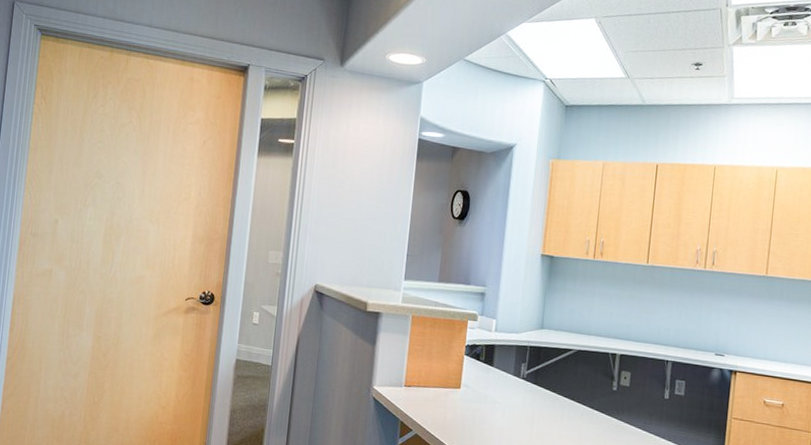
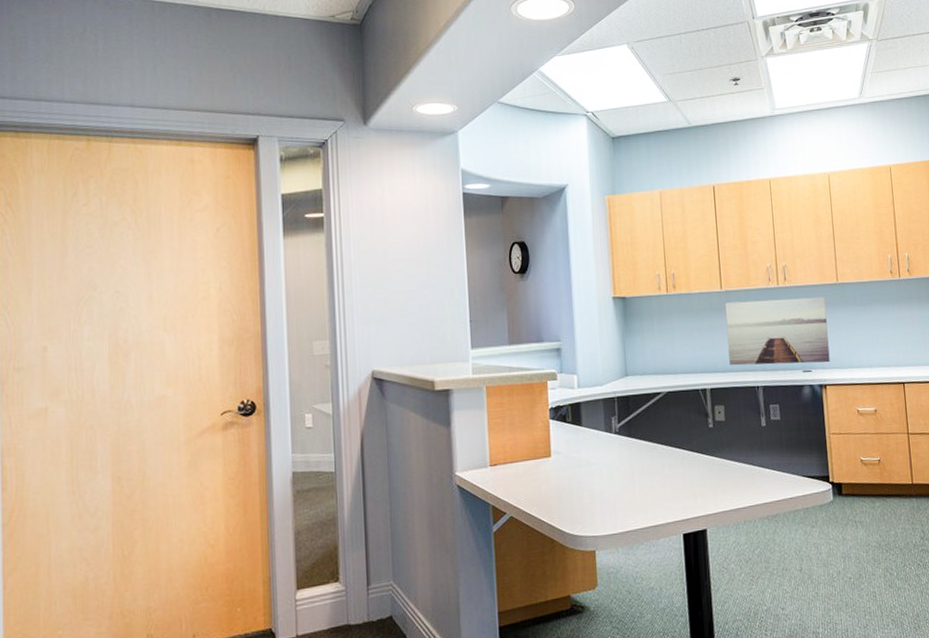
wall art: none [643,277,752,351] -> present [725,296,830,366]

